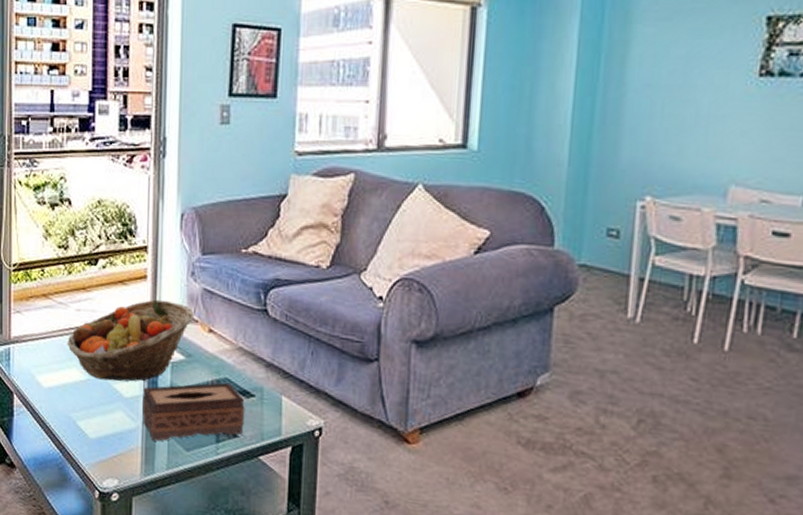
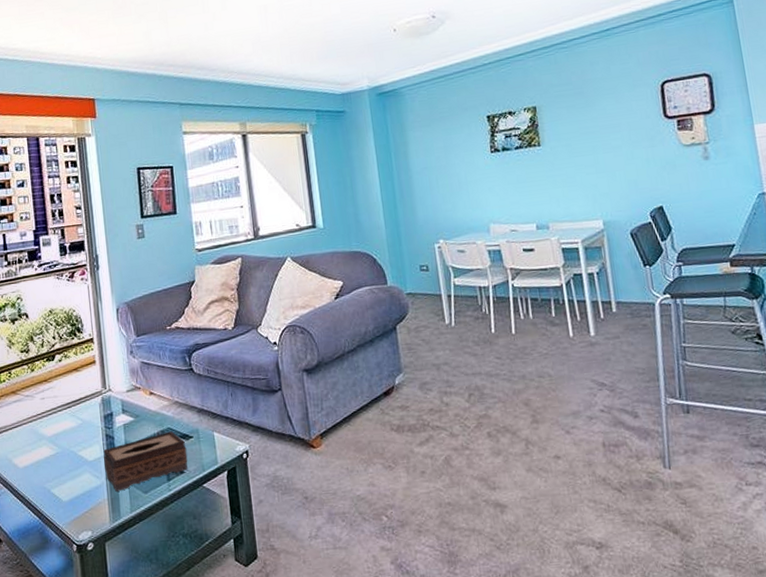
fruit basket: present [67,299,194,382] -> none [36,376,137,451]

